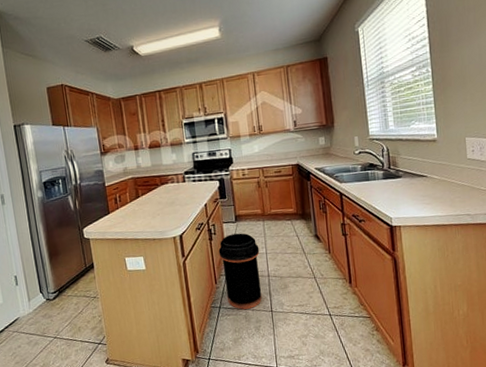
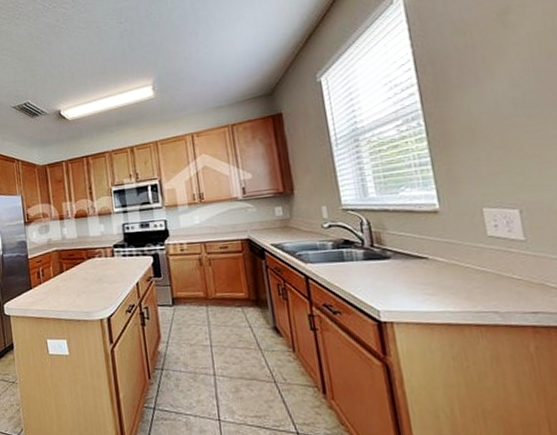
trash can: present [218,233,263,310] -> none [152,319,207,414]

